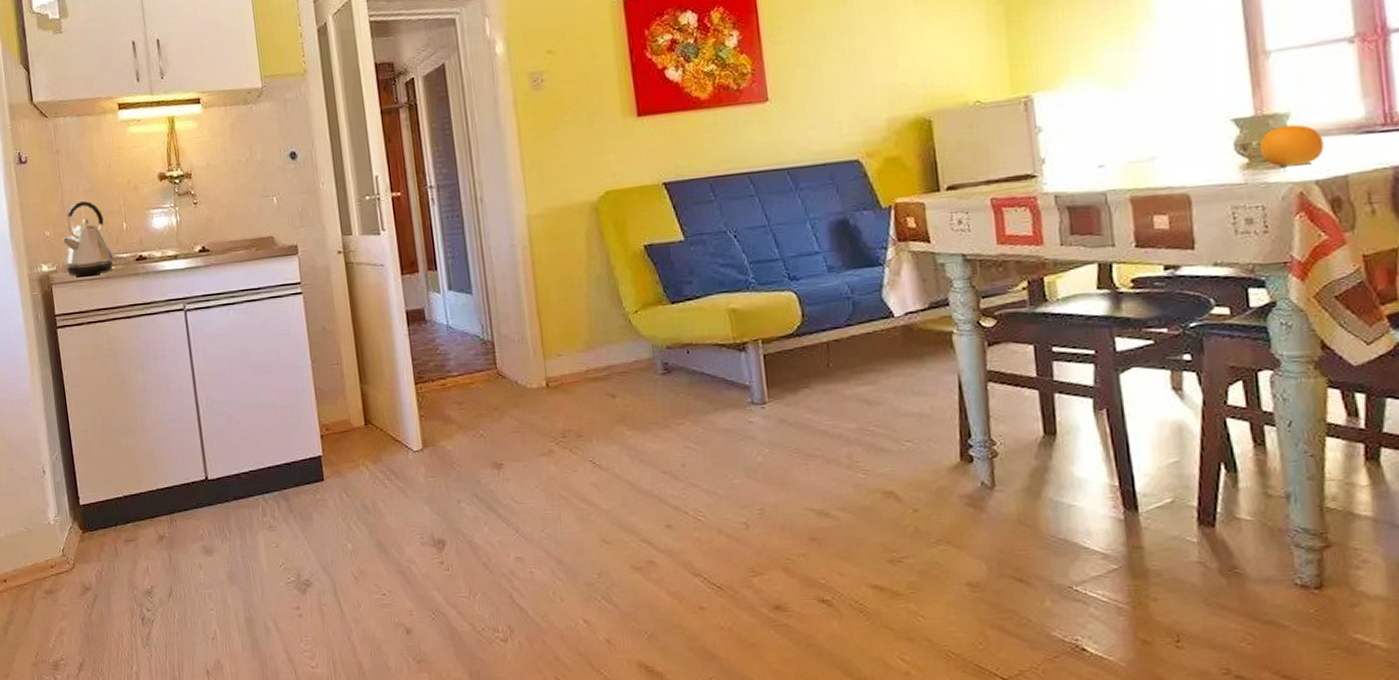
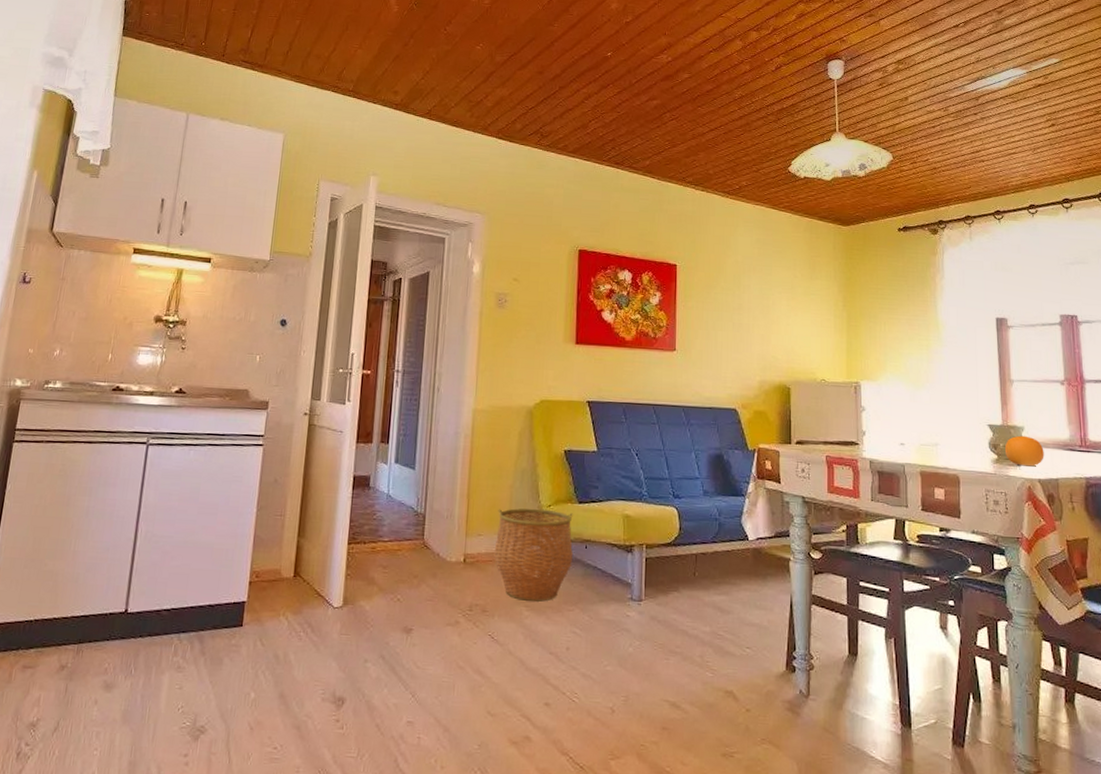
kettle: present [62,201,114,277] -> none [39,327,92,397]
basket: none [576,316,674,420] -> present [494,508,574,602]

